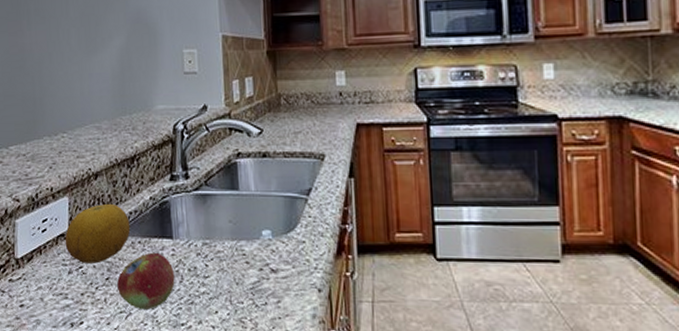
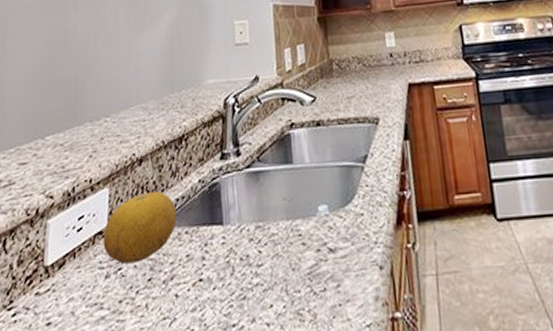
fruit: present [117,252,175,310] -> none [161,242,226,312]

